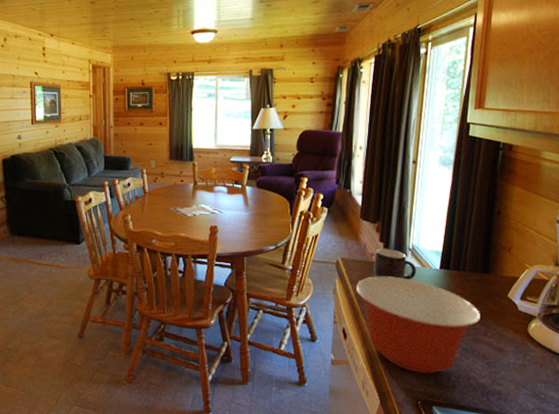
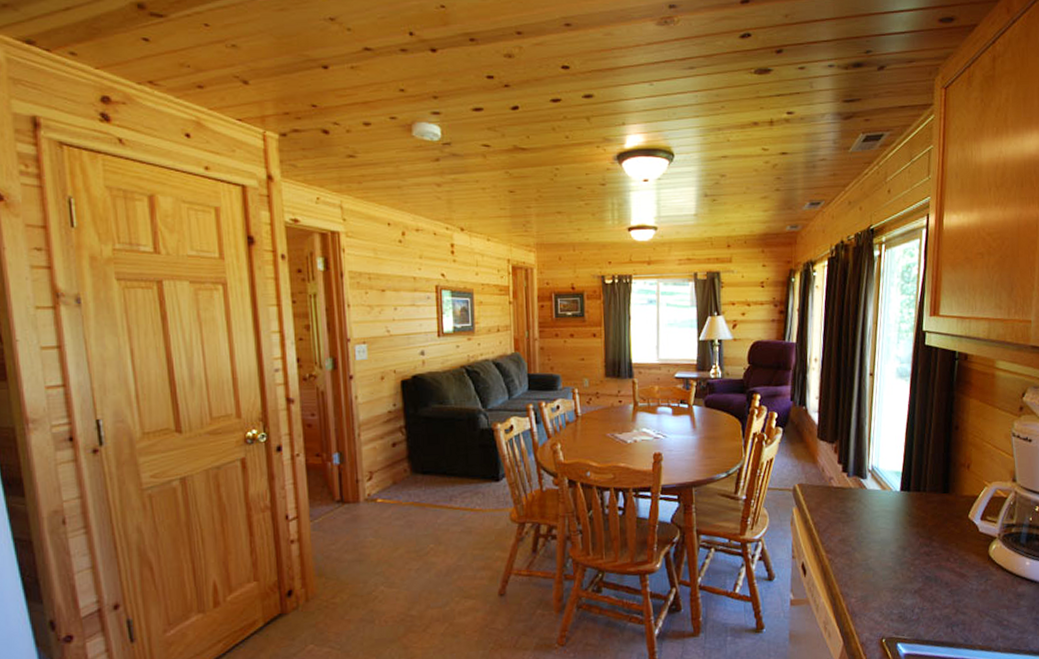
mixing bowl: present [355,277,480,374] -> none [814,502,942,608]
mug: present [374,248,417,280] -> none [832,470,877,505]

